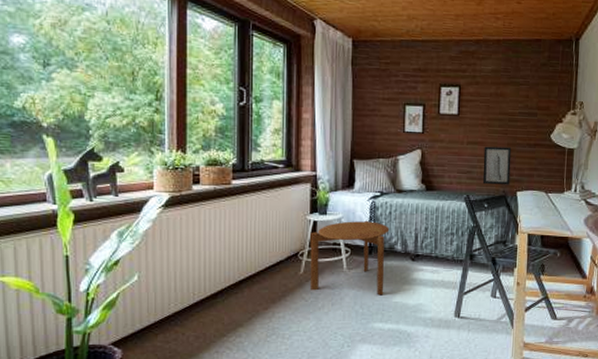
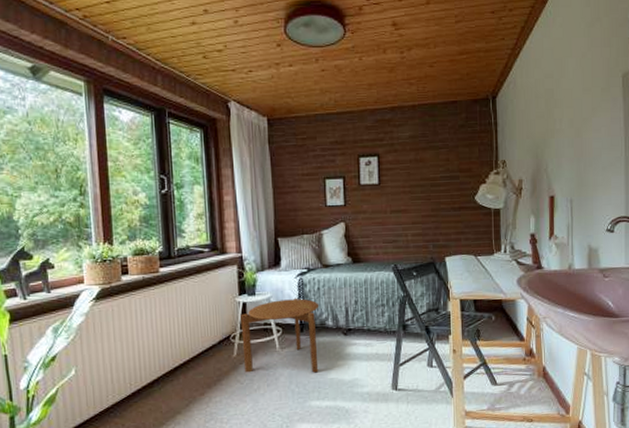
wall art: present [482,146,512,185] -> none [408,213,437,253]

